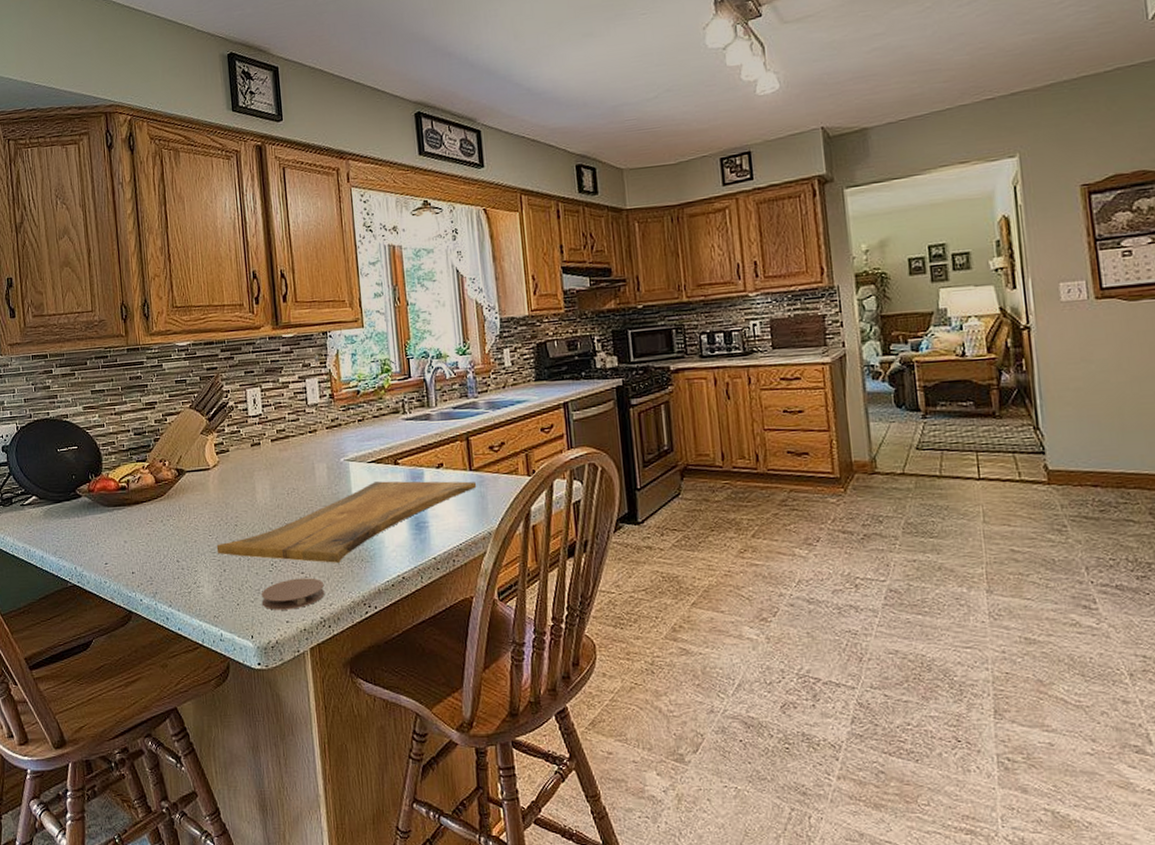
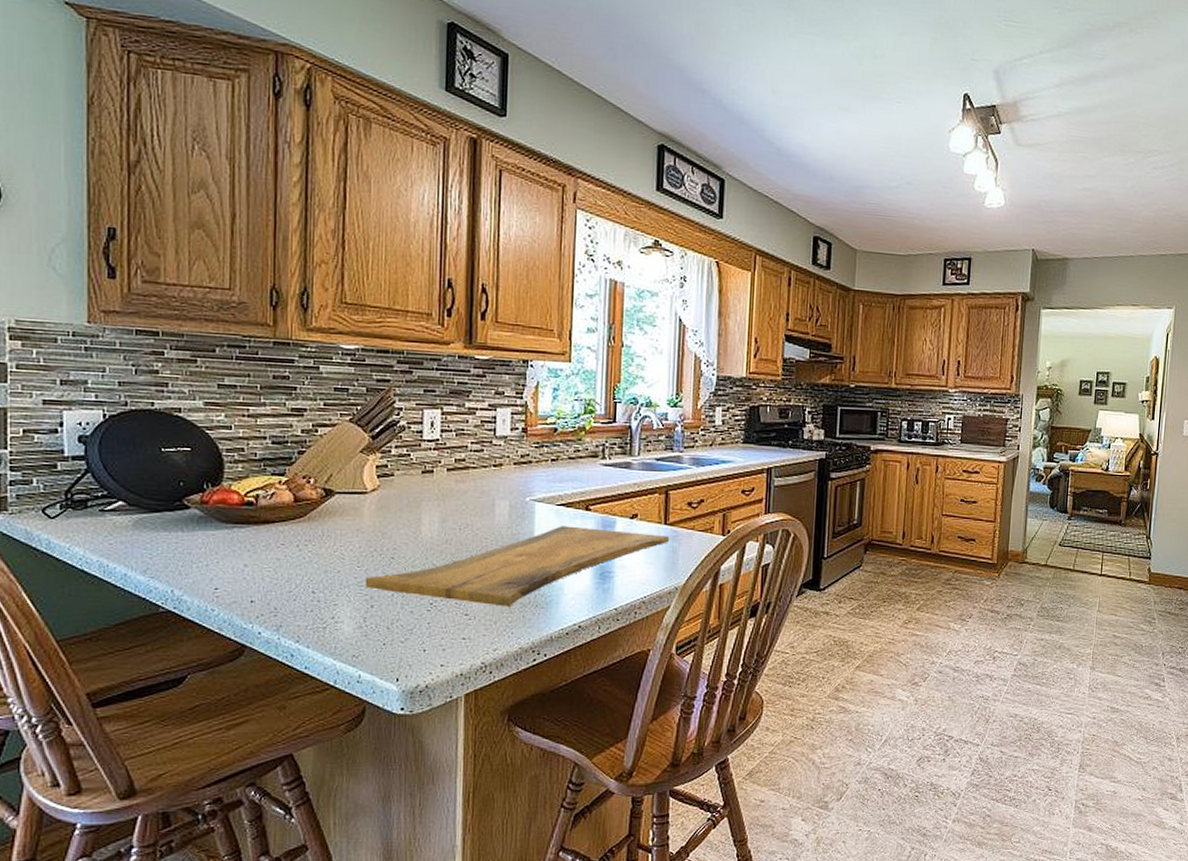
coaster: present [261,577,325,610] -> none [413,620,490,653]

